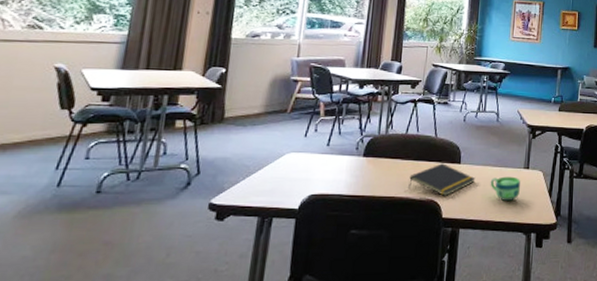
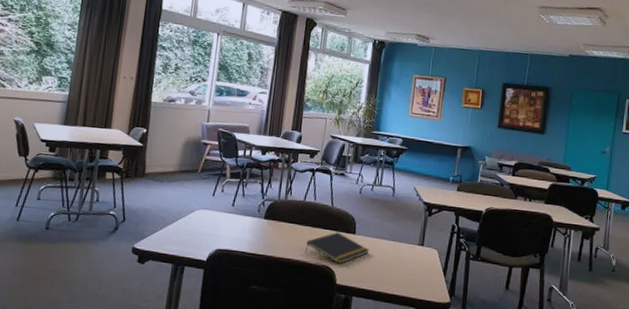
cup: present [490,176,520,201] -> none [384,251,414,275]

